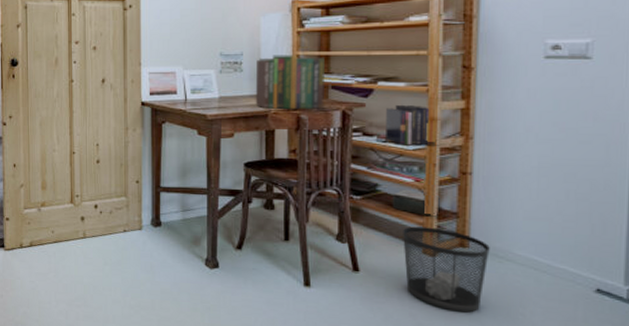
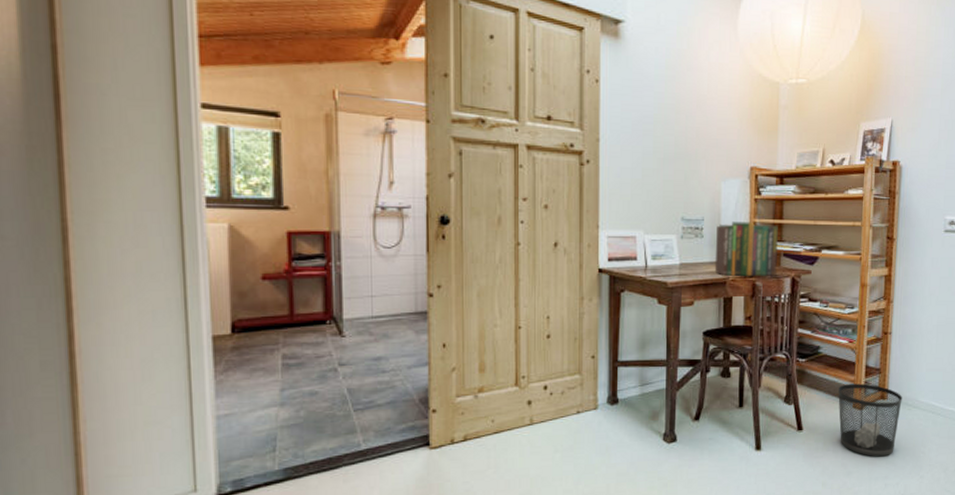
books: present [386,104,437,146] -> none [827,271,866,310]
decorative box: present [392,189,440,217] -> none [830,350,867,374]

